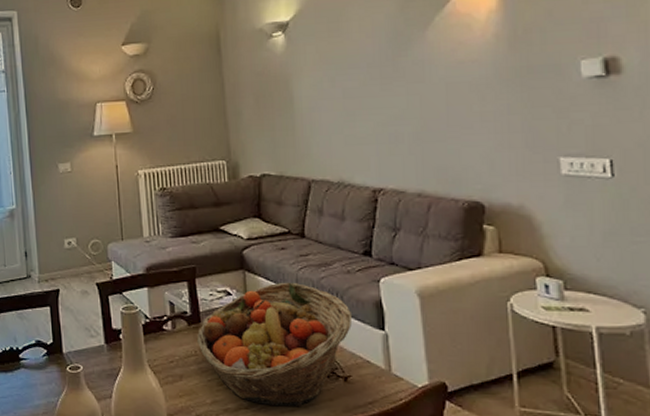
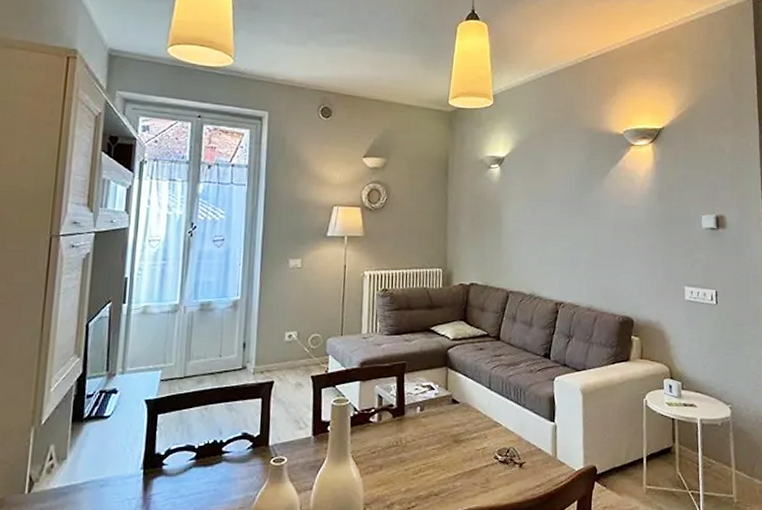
fruit basket: present [197,282,353,407] -> none [399,378,531,492]

